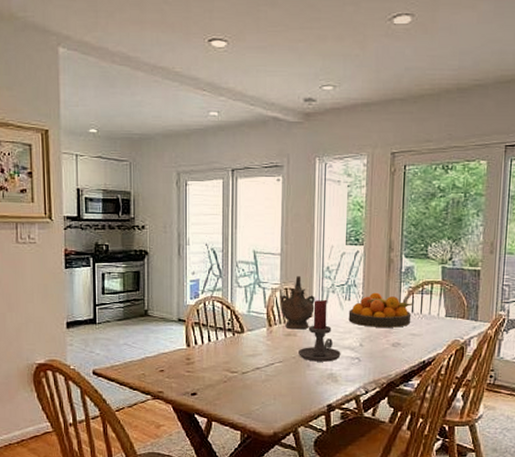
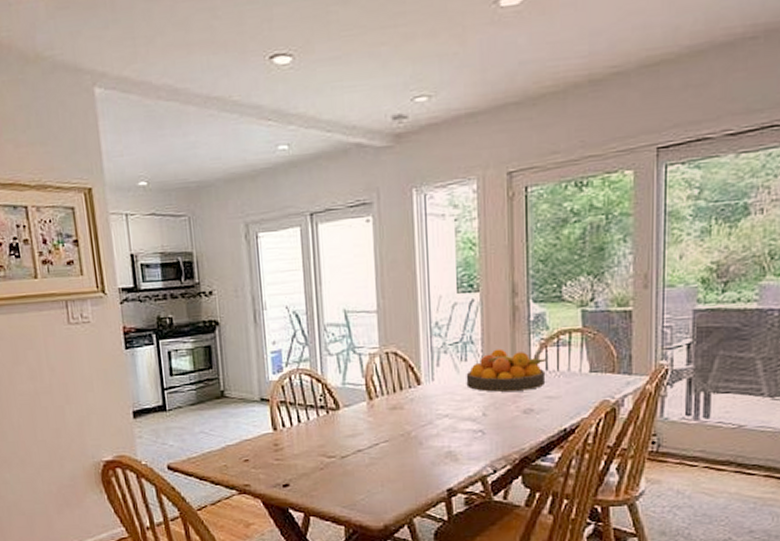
ceremonial vessel: present [280,276,315,330] -> none [380,336,424,401]
candle holder: present [299,299,341,362] -> none [407,362,460,438]

